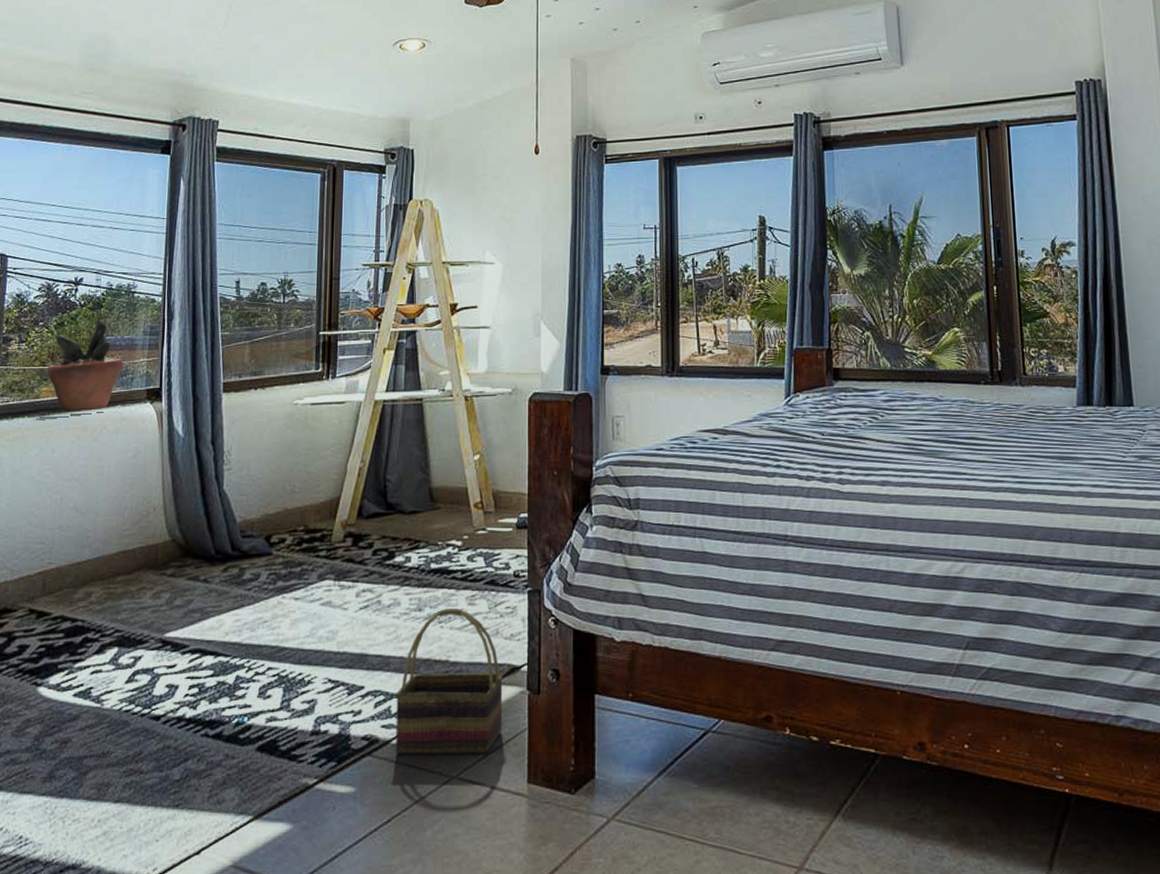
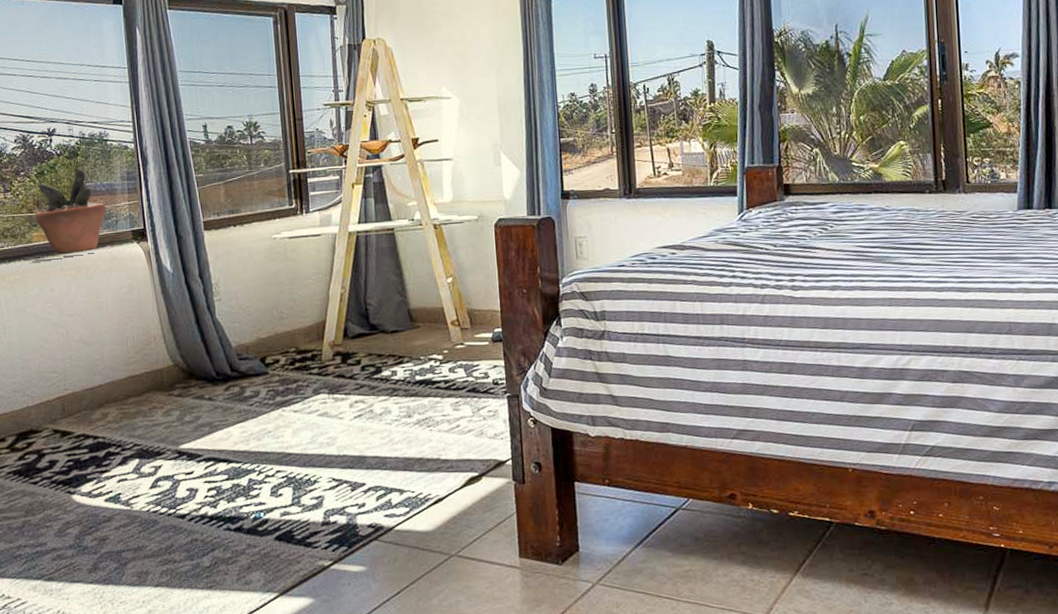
basket: present [395,608,504,754] -> none [394,414,494,538]

